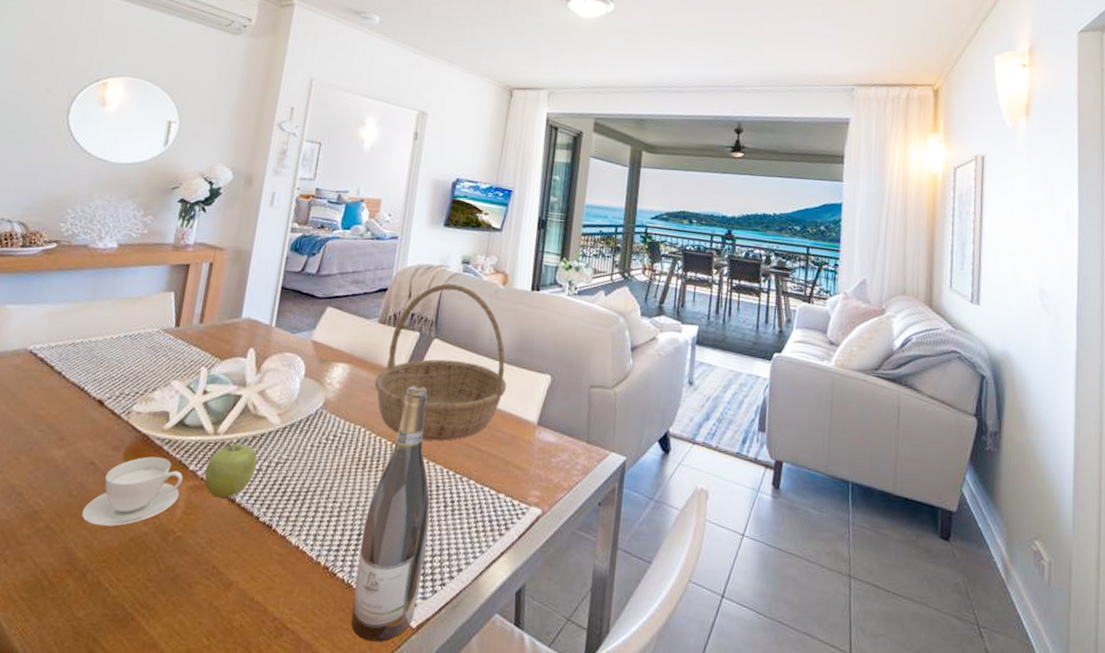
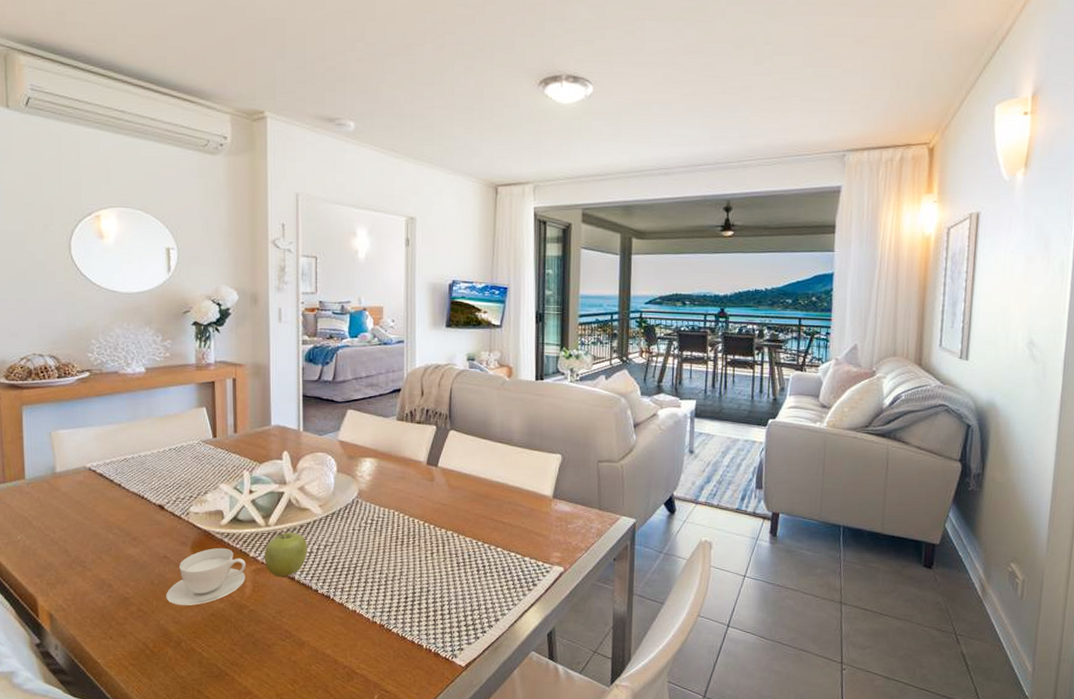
wine bottle: present [350,385,430,642] -> none [408,472,466,679]
basket: present [374,283,506,441] -> none [401,380,521,518]

